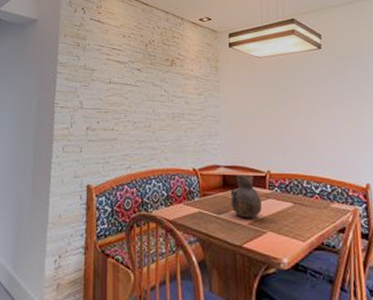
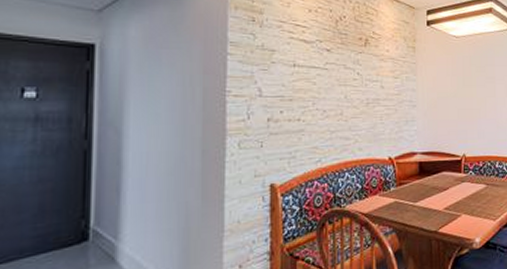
vase: present [230,175,262,218] -> none [427,160,457,204]

